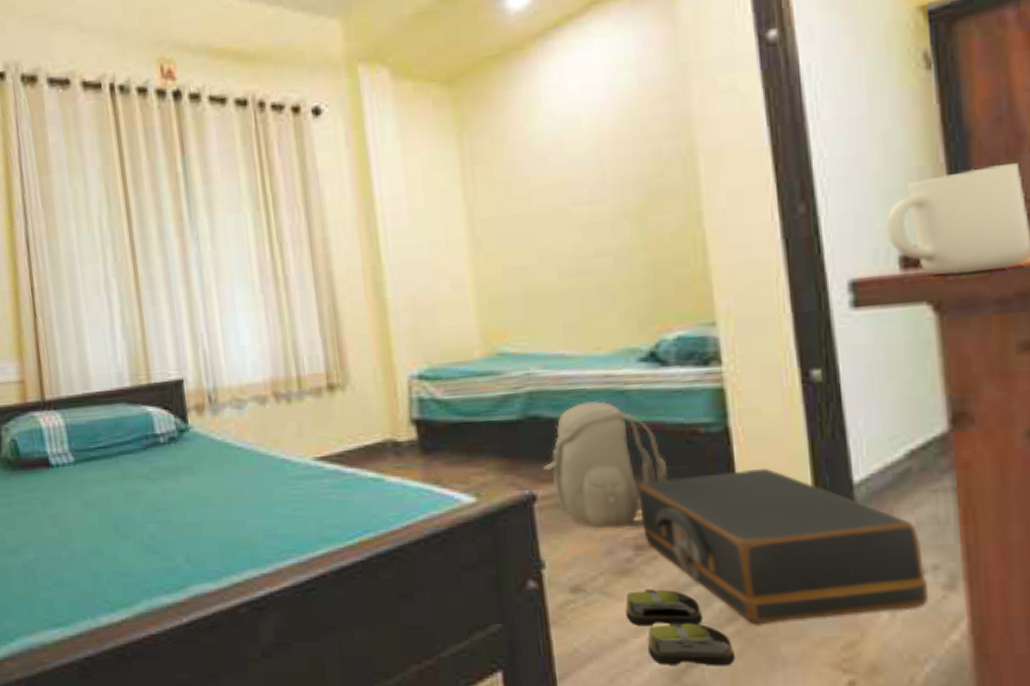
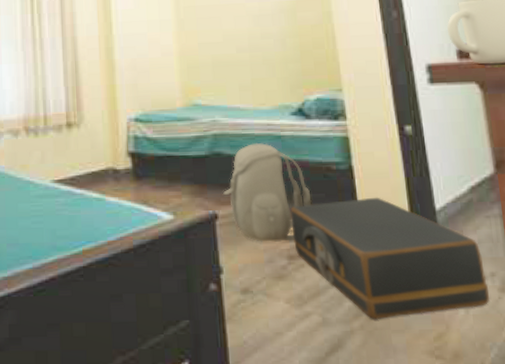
slippers: present [625,589,735,666] -> none [281,291,360,355]

